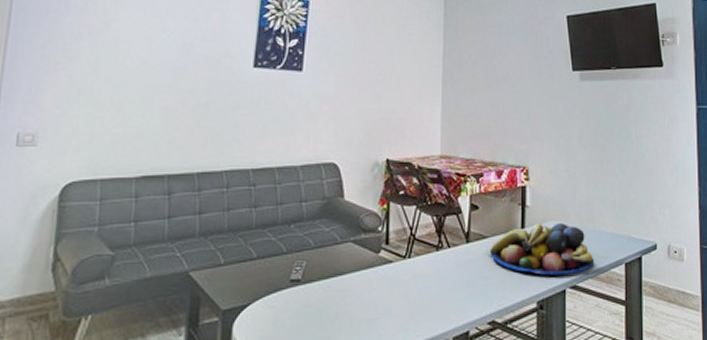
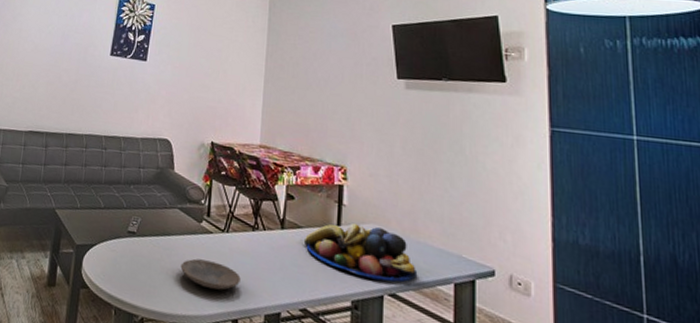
plate: none [357,293,426,324] -> present [180,258,241,290]

